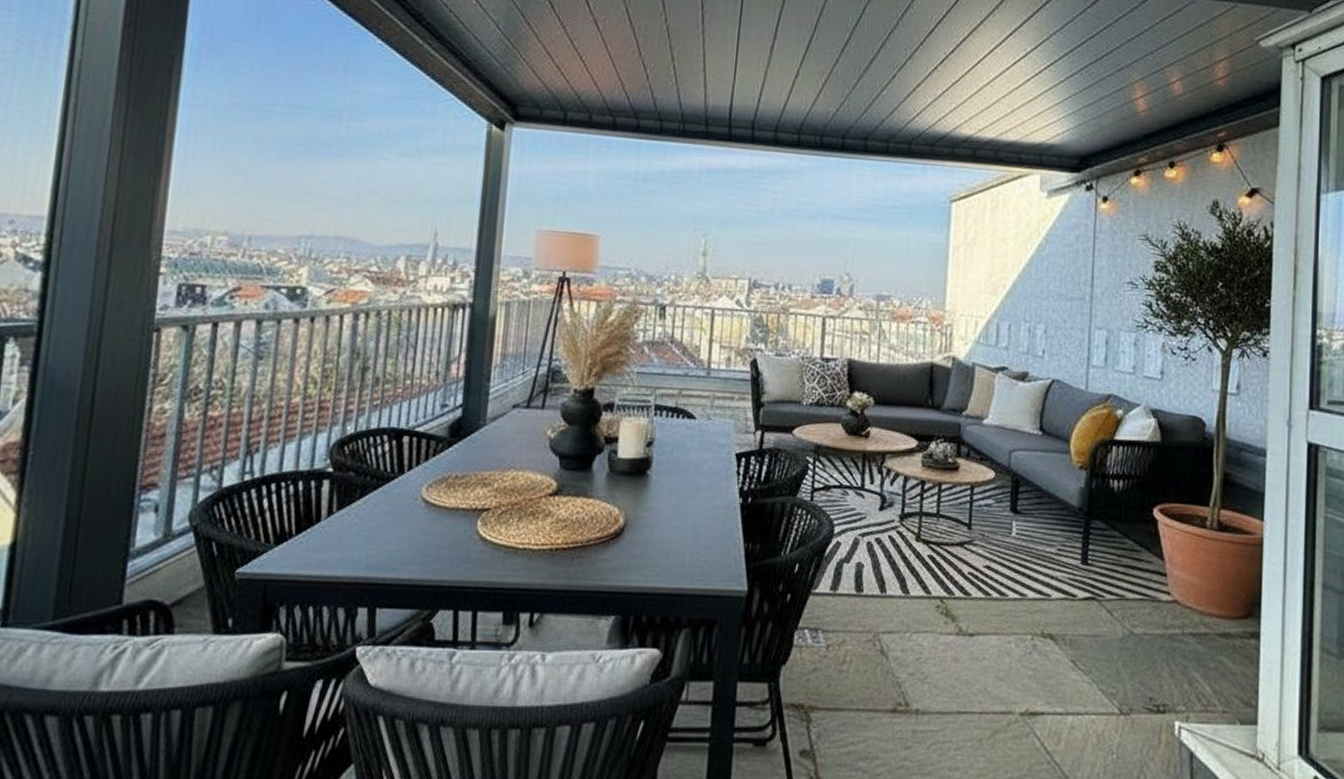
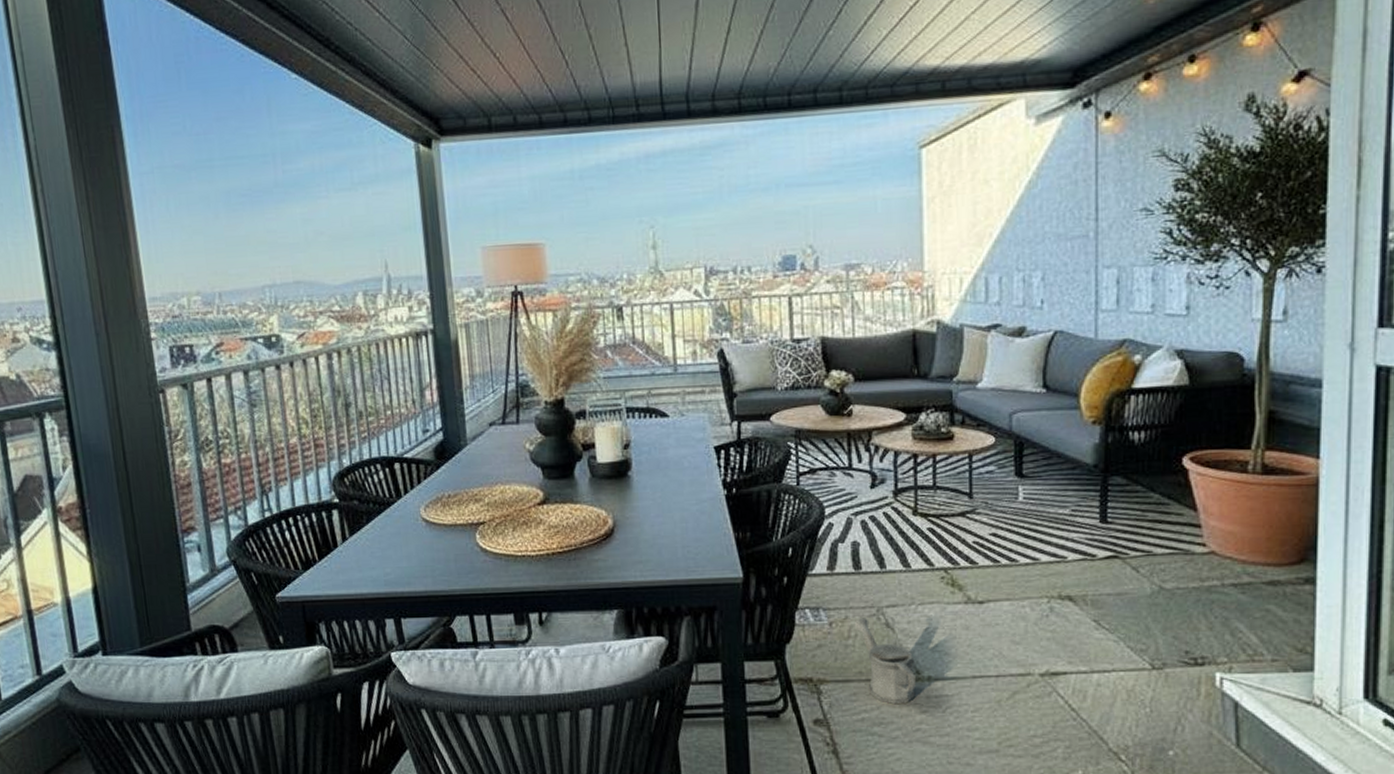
watering can: none [851,642,905,738] -> present [855,618,916,705]

